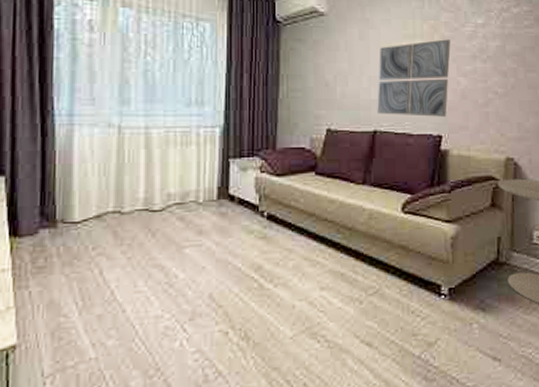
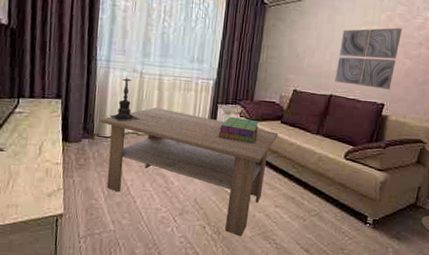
coffee table: none [64,172,314,339] -> present [100,107,278,237]
candle holder: none [77,133,123,199] -> present [109,76,140,122]
stack of books: none [233,173,287,207] -> present [218,116,259,144]

